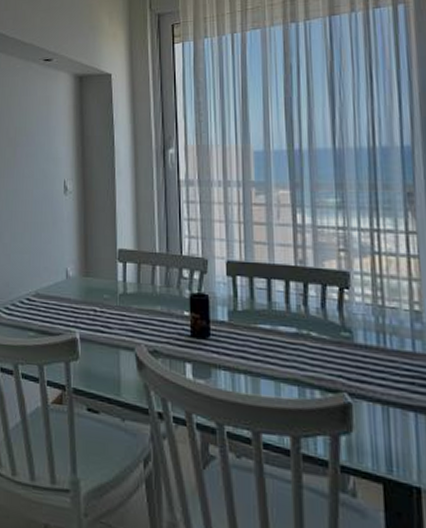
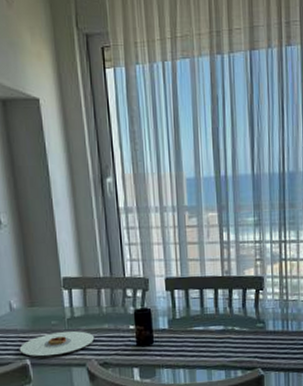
plate: none [70,308,146,333] -> present [19,331,95,357]

